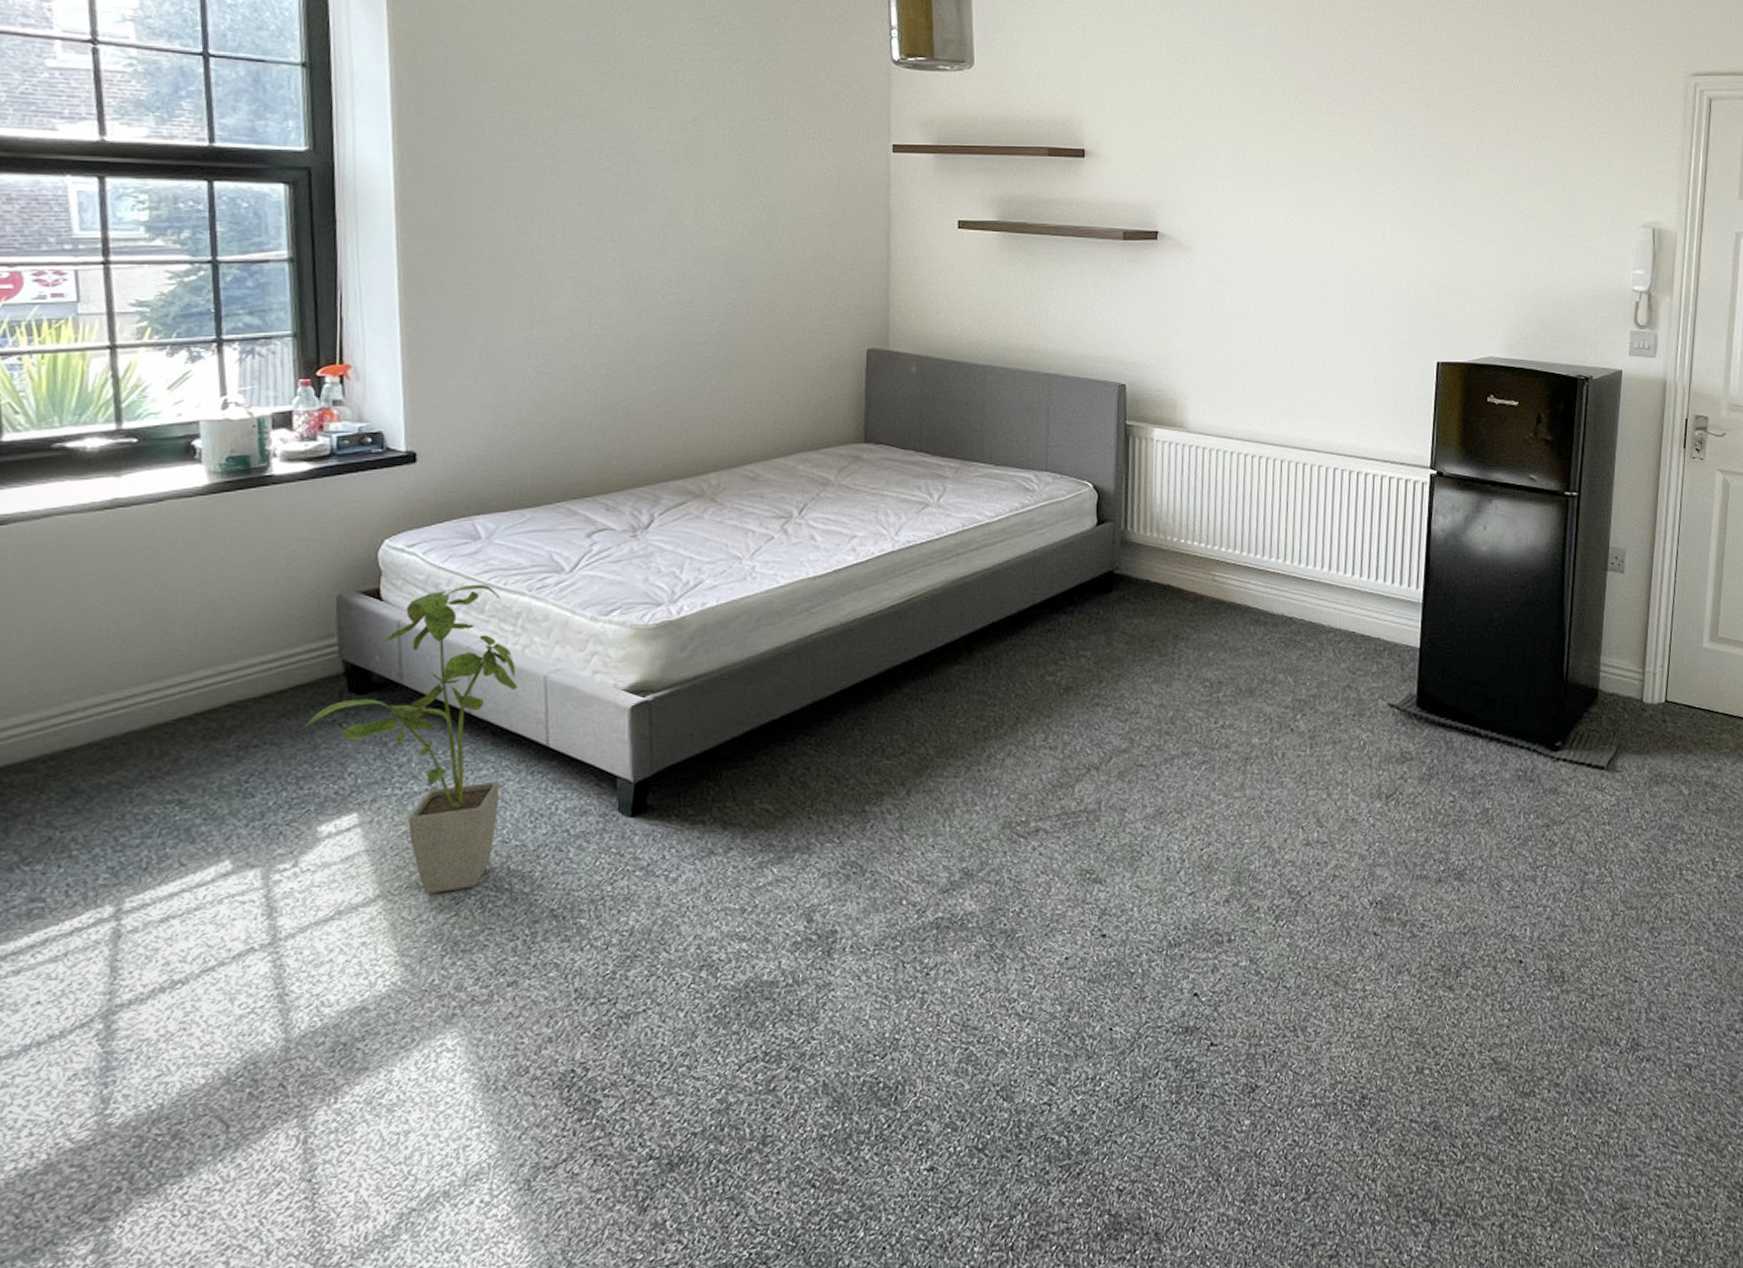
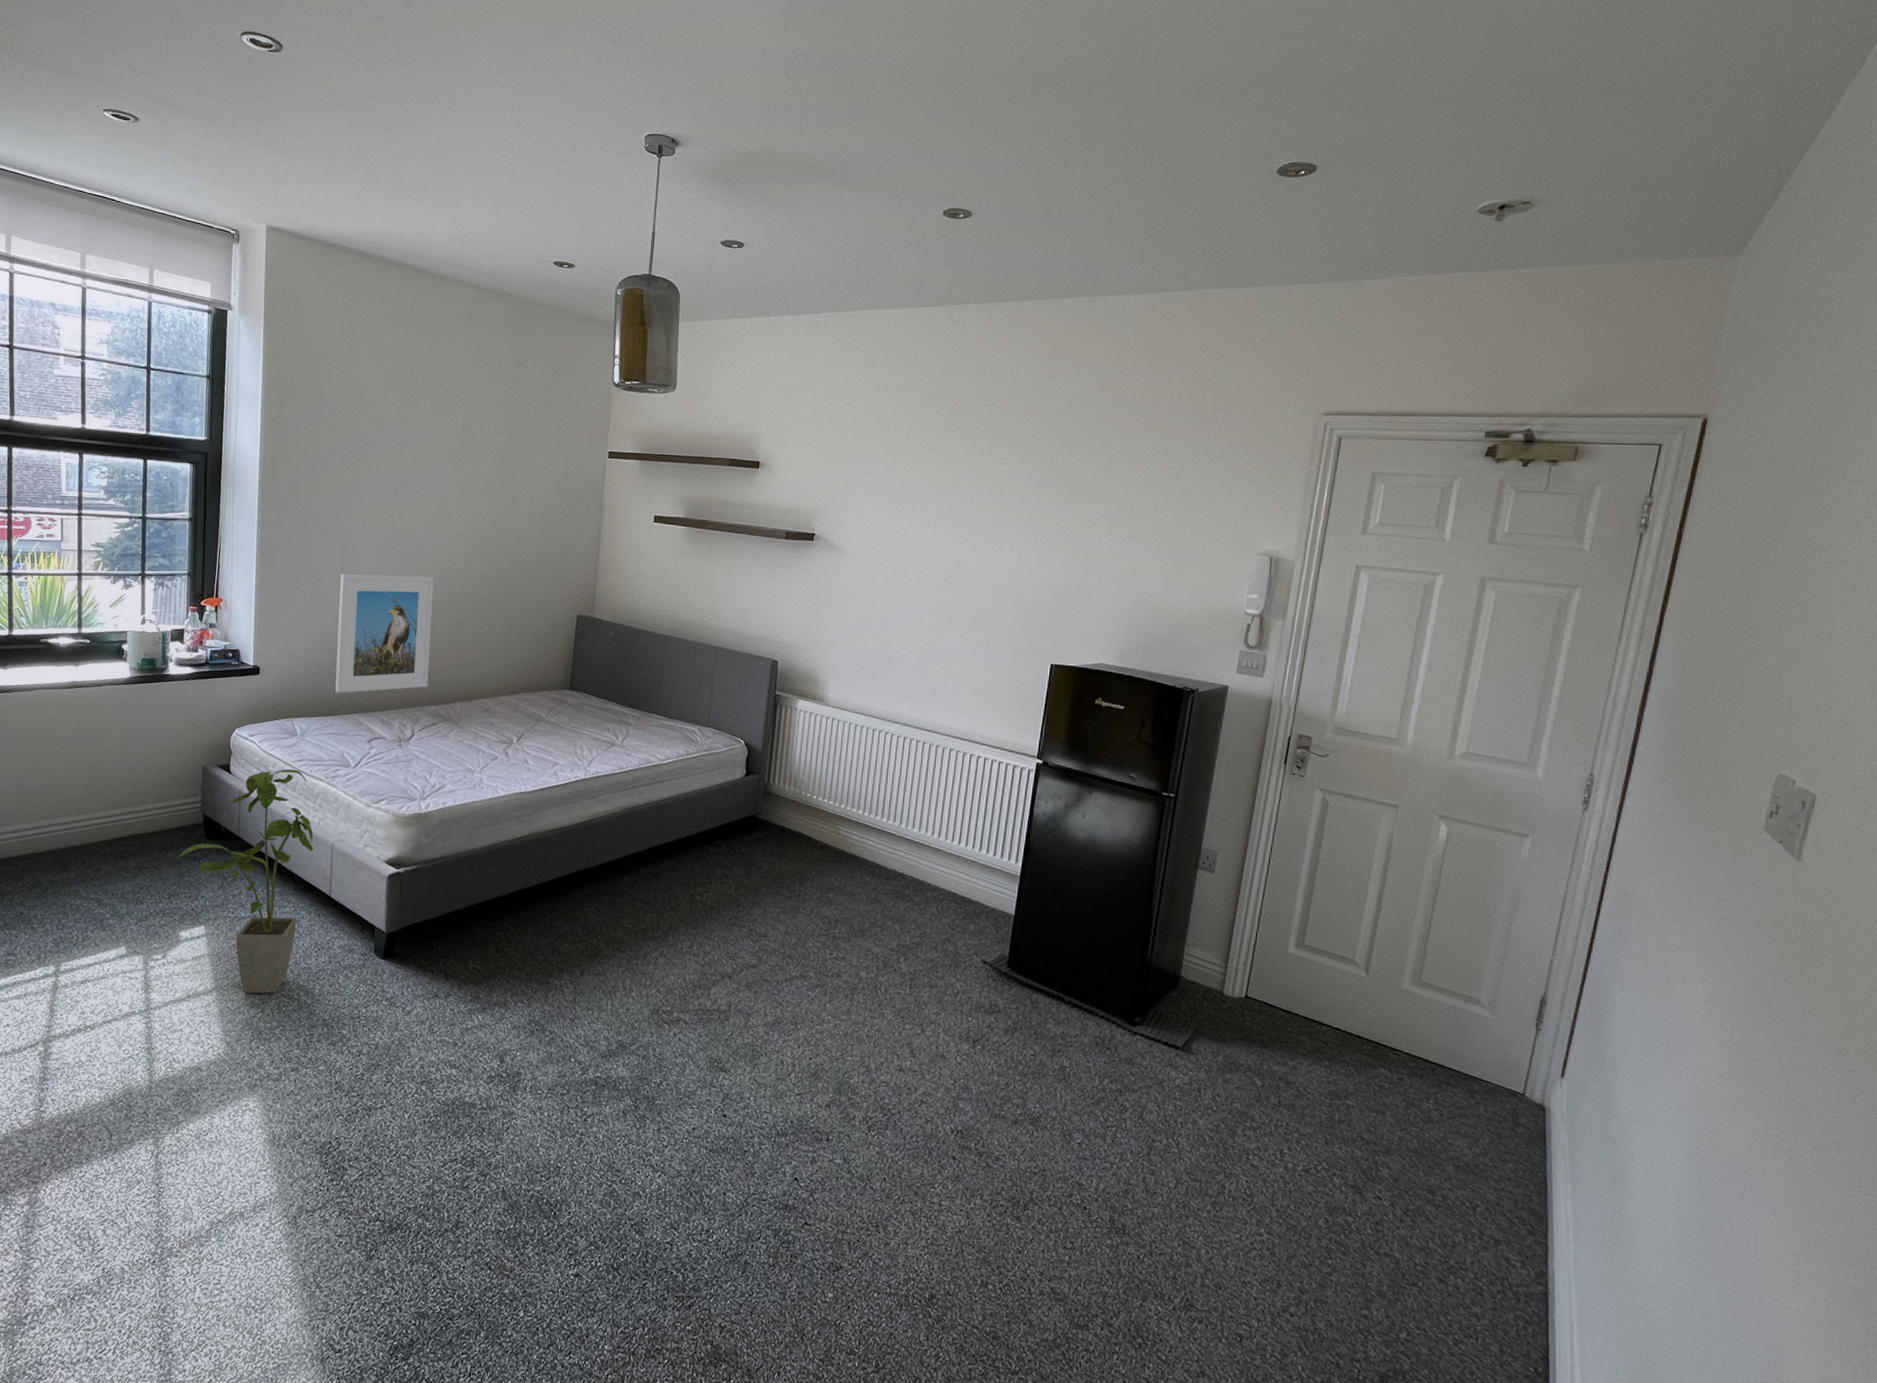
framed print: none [529,315,669,476] -> present [335,574,434,693]

